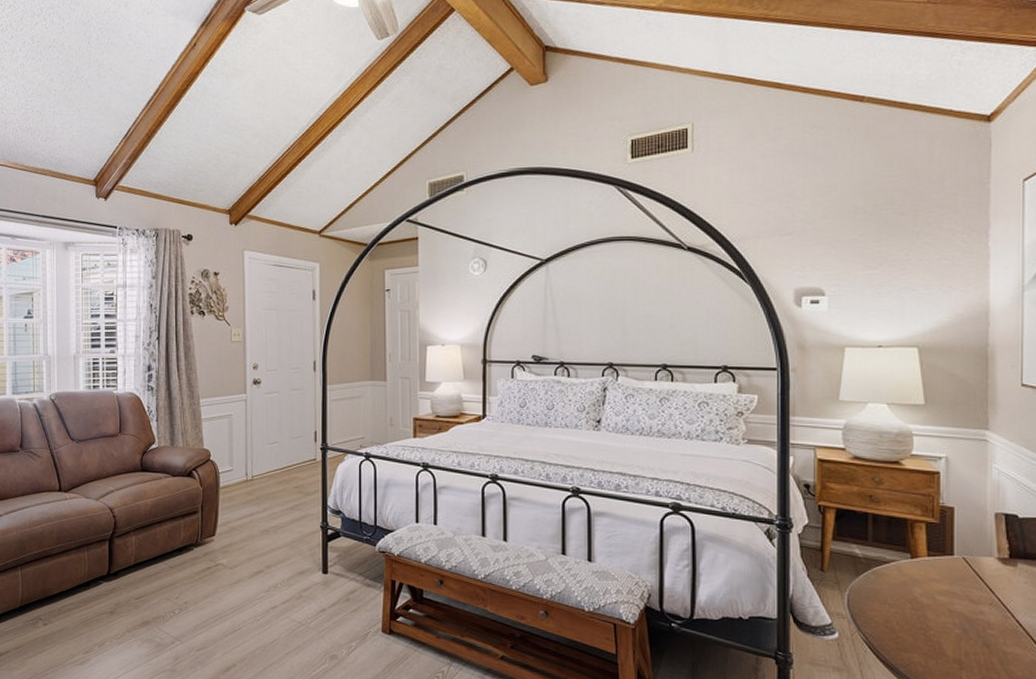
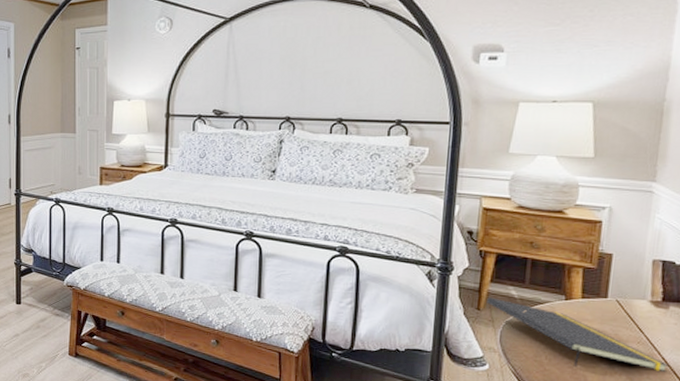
notepad: none [830,557,1025,637] -> present [487,297,670,373]

